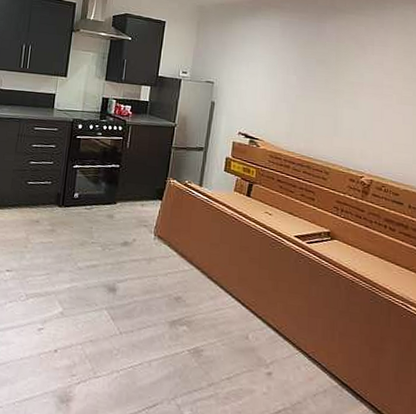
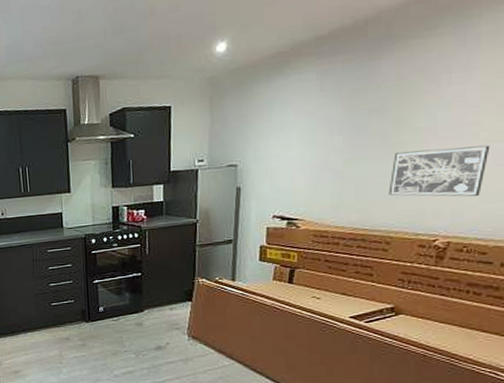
wall art: none [328,98,400,145] -> present [388,145,490,197]

